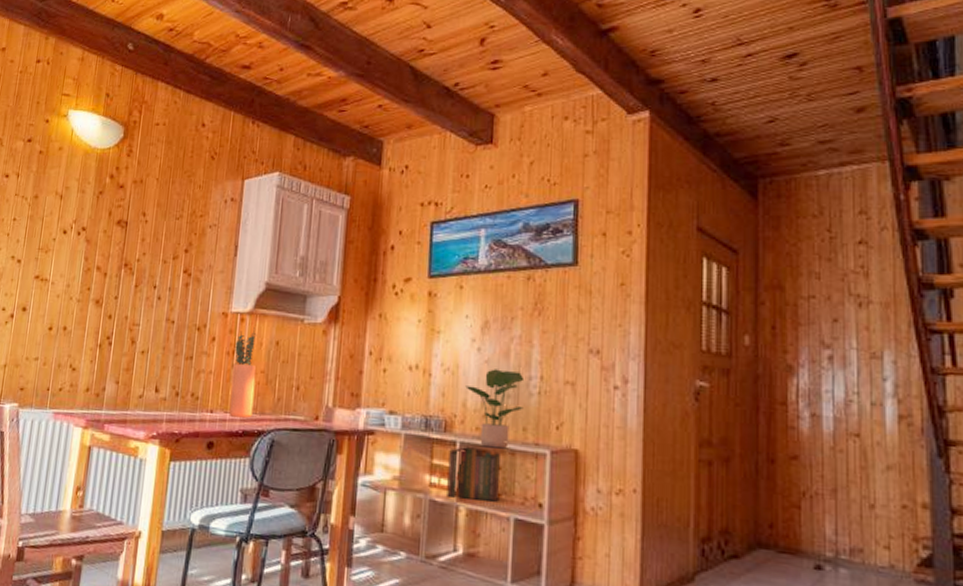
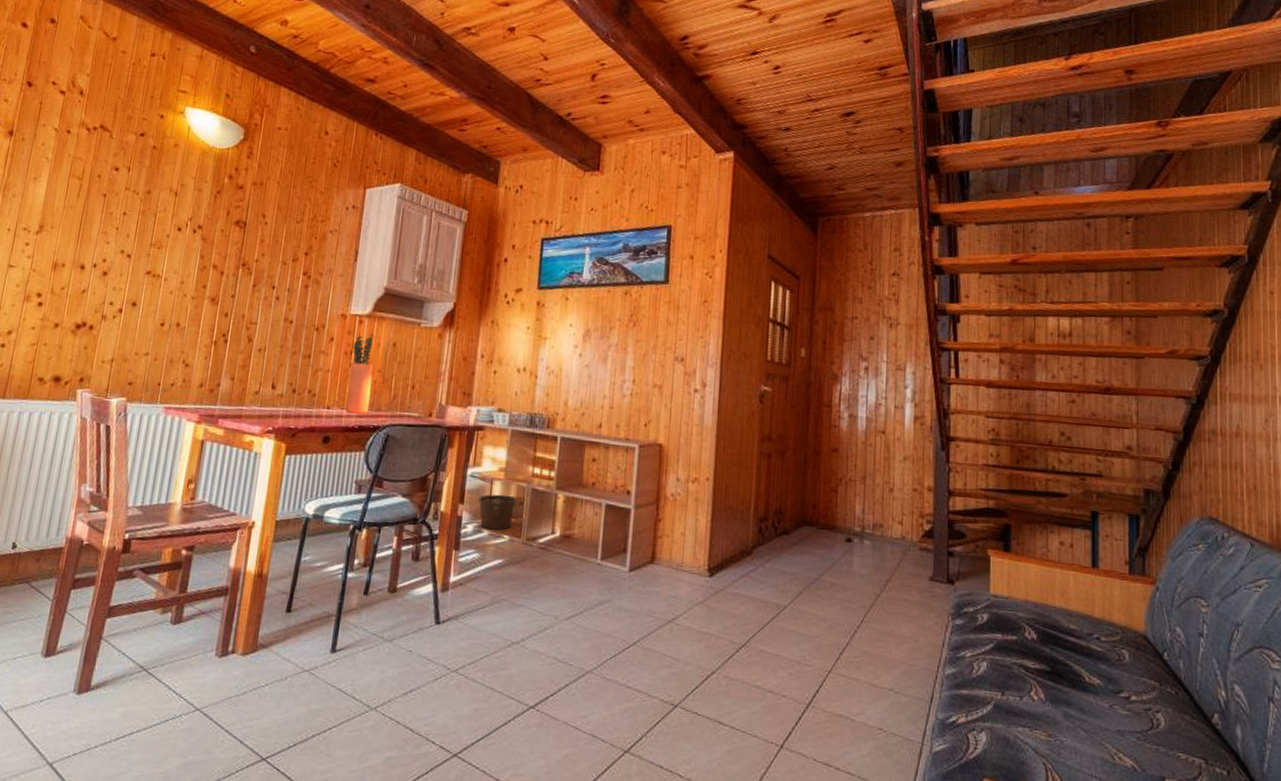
basket: none [371,505,413,546] -> present [478,494,516,531]
books: present [447,446,500,502] -> none [547,440,596,490]
potted plant: present [465,369,525,449] -> none [567,372,619,443]

